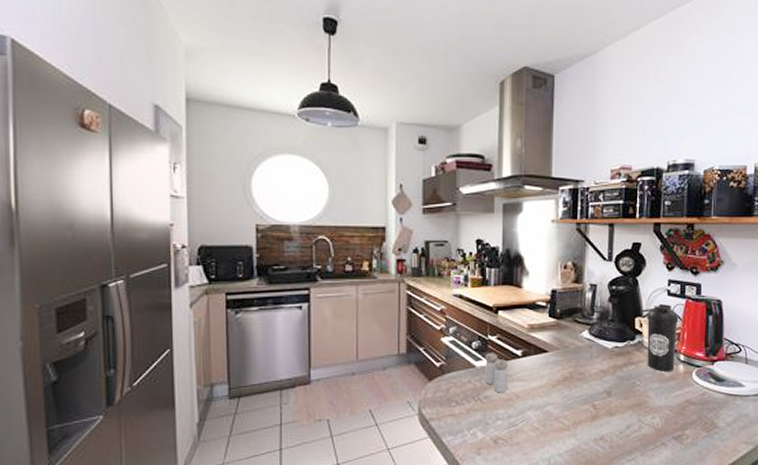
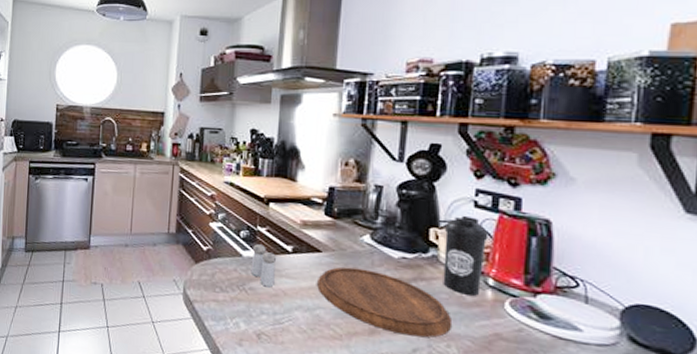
cutting board: none [546,362,656,415] -> present [317,267,453,338]

